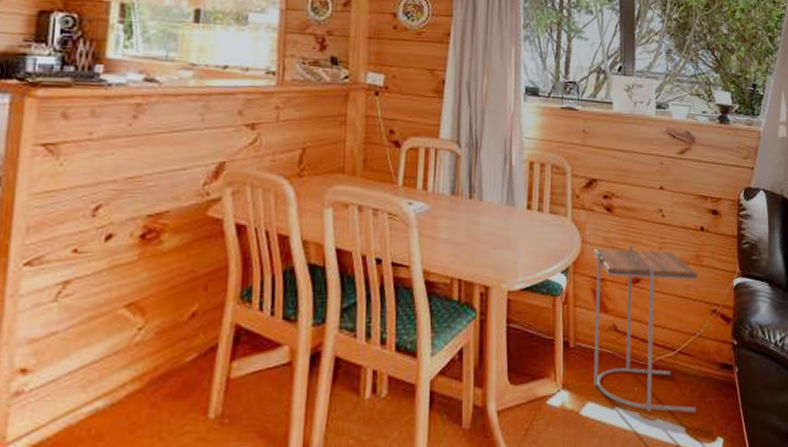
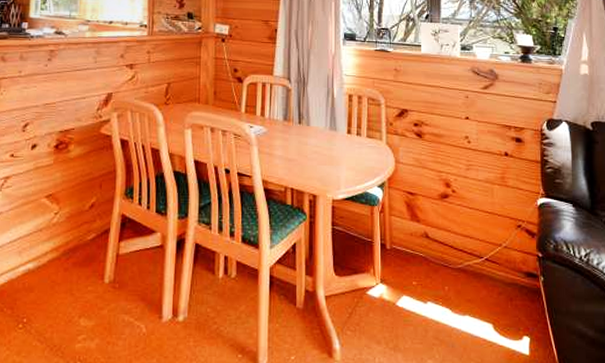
side table: present [593,244,698,413] -> none [406,165,503,312]

